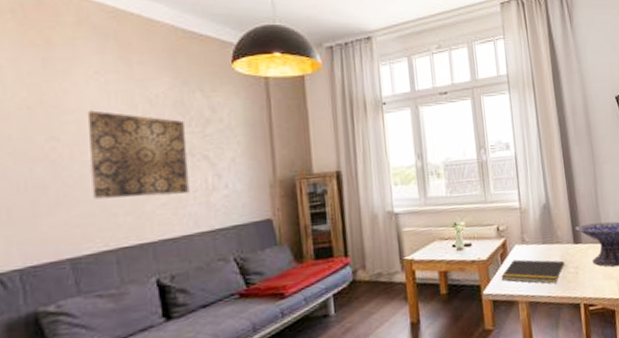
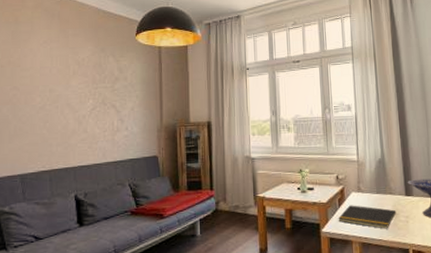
wall art: present [87,110,190,199] -> none [37,69,101,134]

